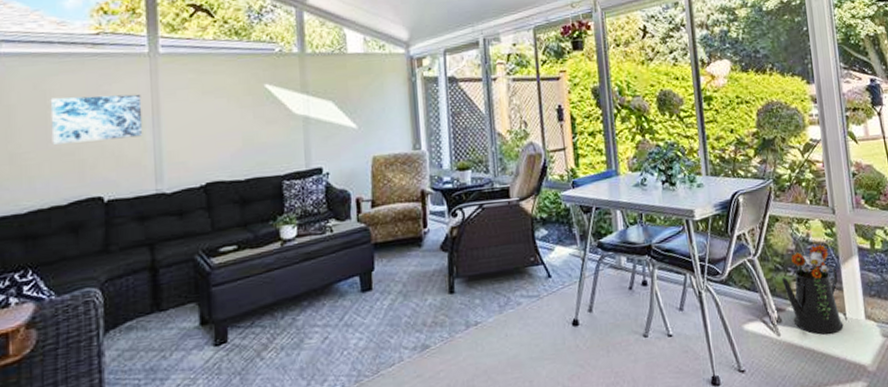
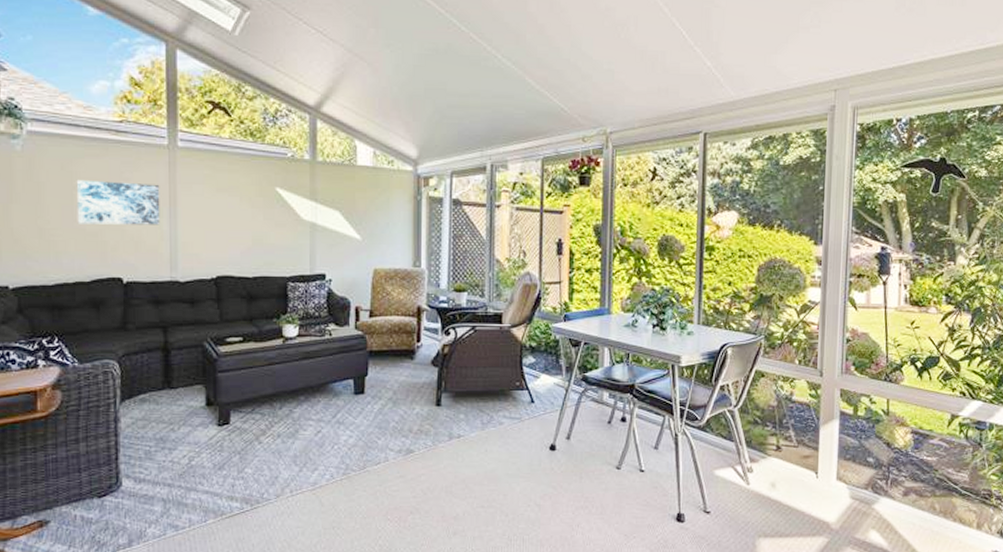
watering can: present [782,244,844,335] -> none [759,404,816,489]

